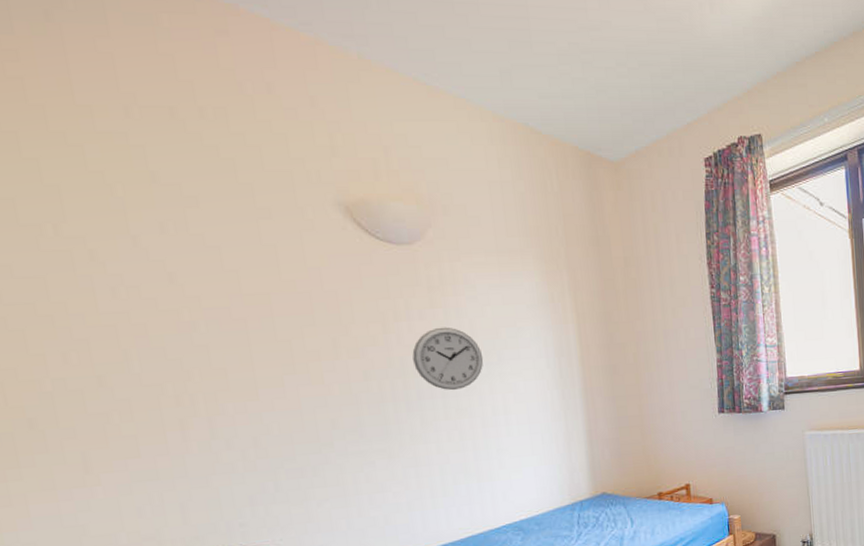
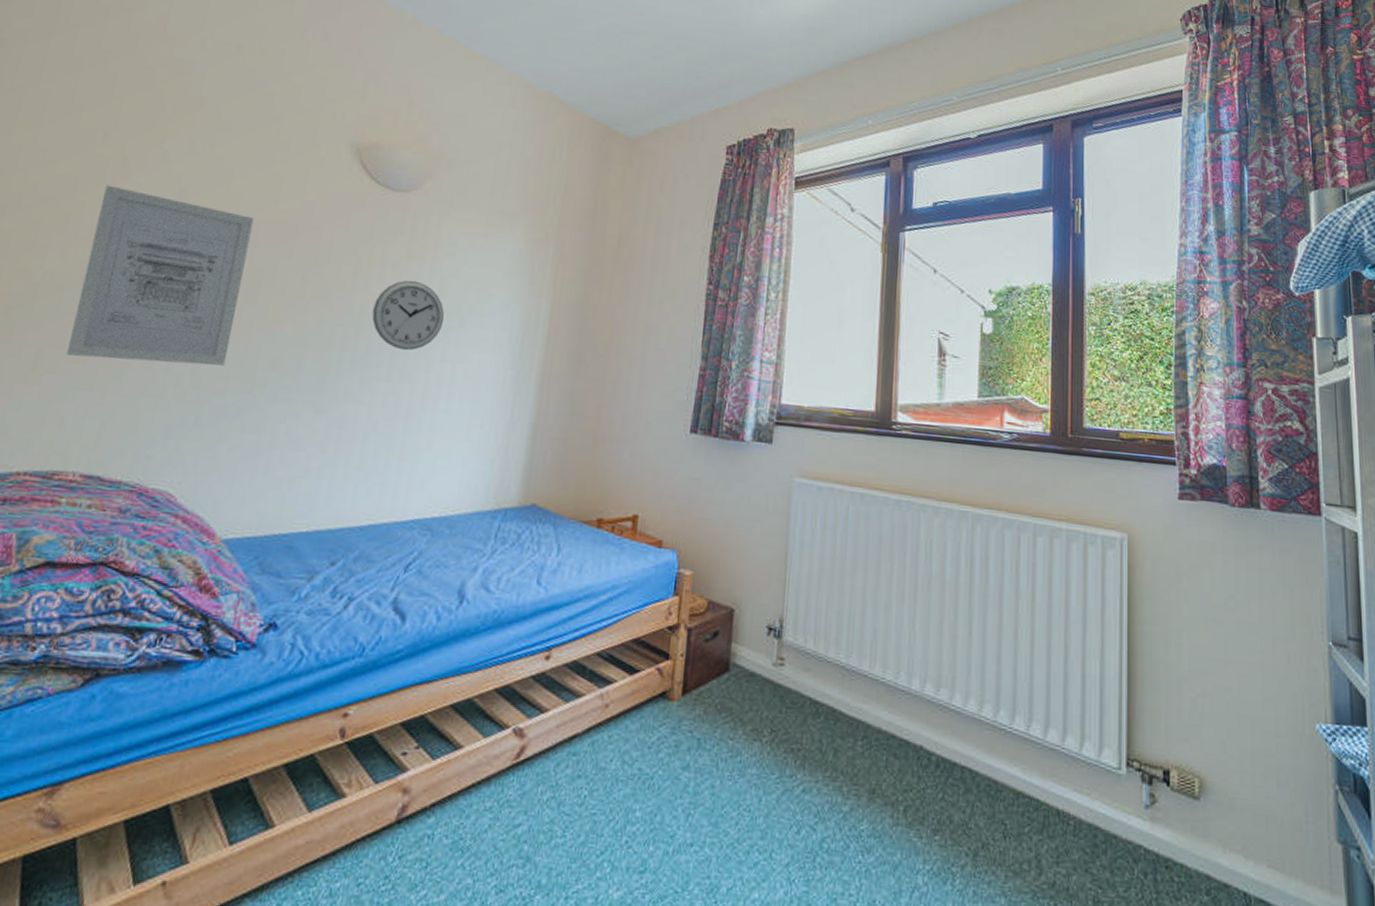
wall art: none [82,281,286,453] -> present [66,185,254,366]

